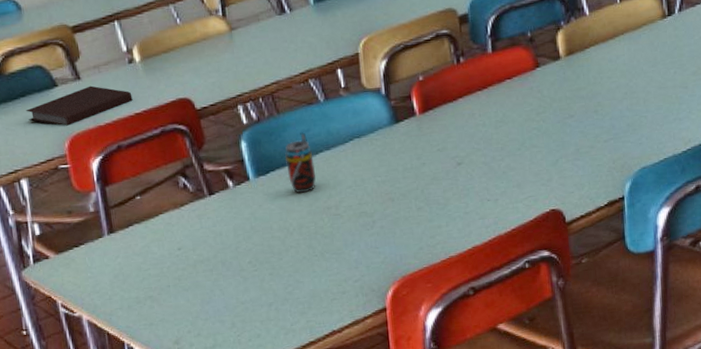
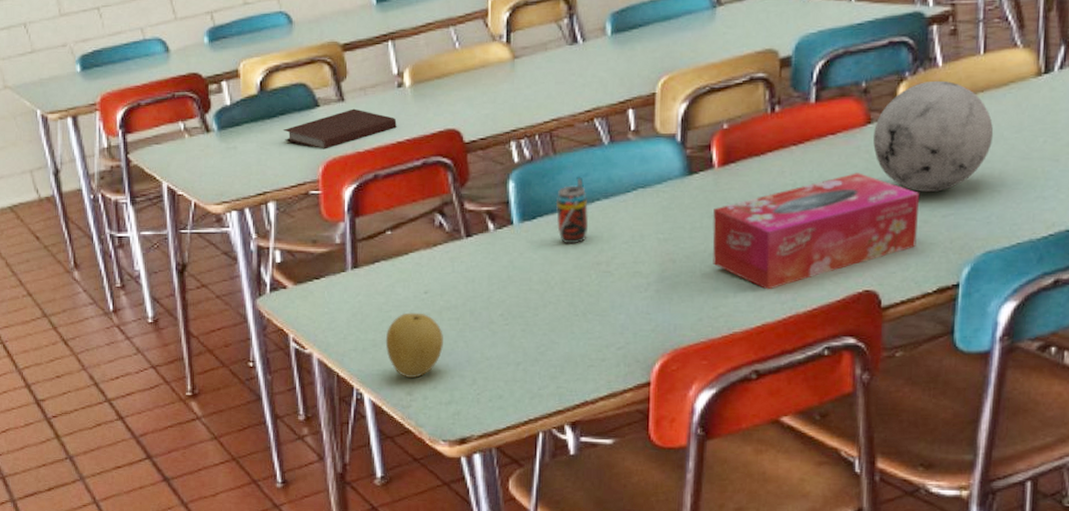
fruit: none [148,267,202,328] -> present [385,312,443,378]
tissue box: none [419,110,588,217] -> present [712,173,919,290]
decorative orb: none [541,26,636,122] -> present [872,80,994,192]

